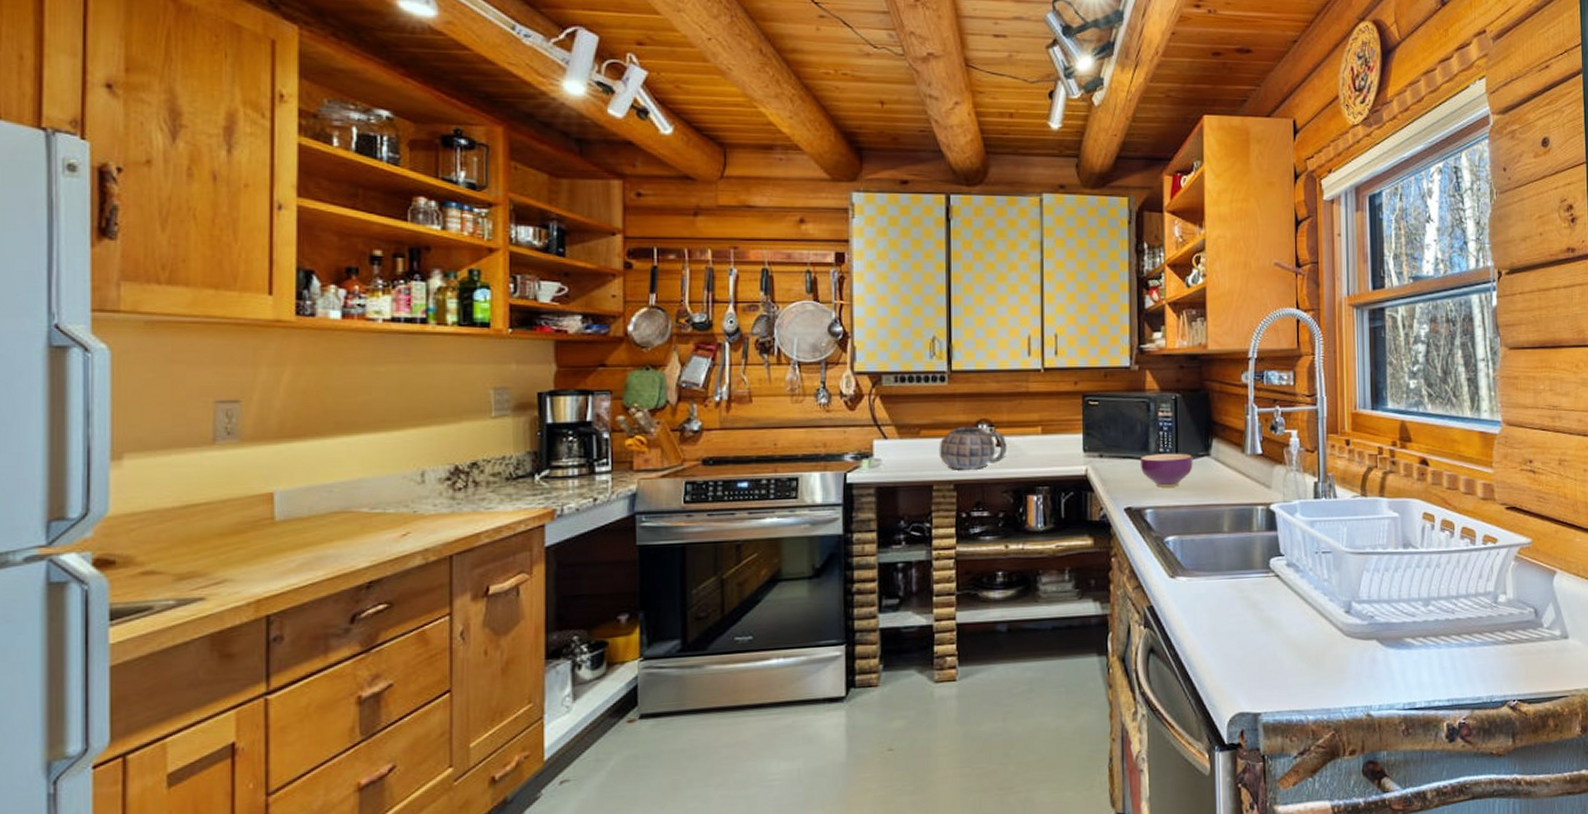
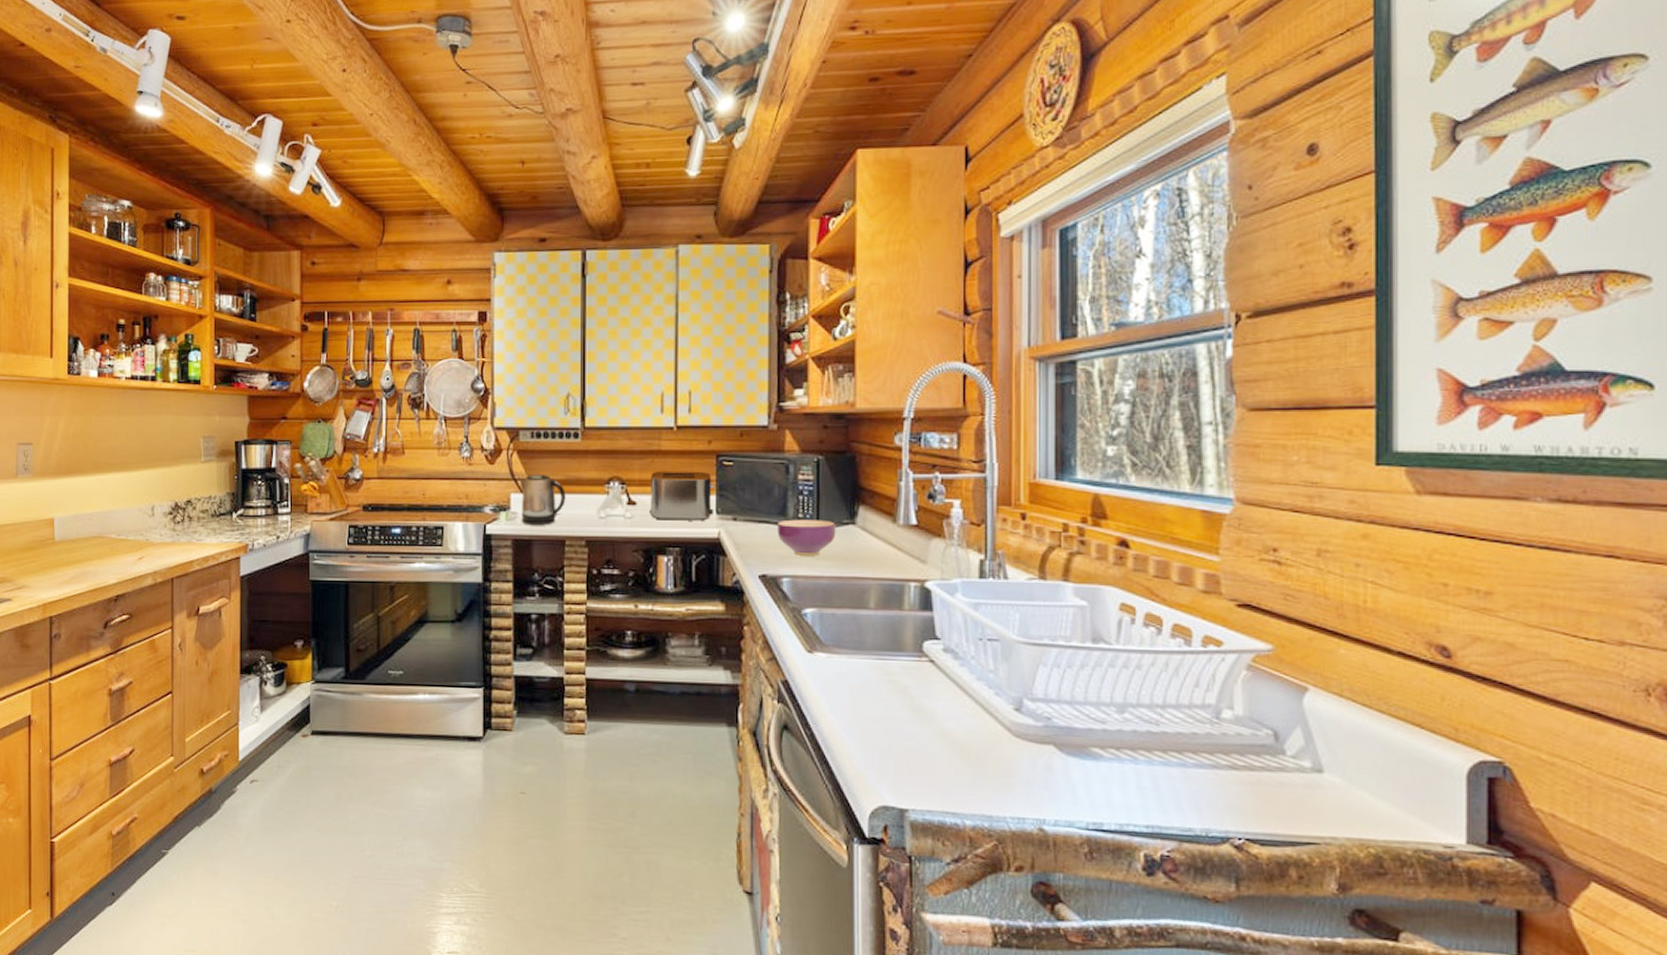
kettle: none [882,419,933,472] -> present [519,474,566,526]
ceramic pot: present [938,426,1007,470] -> none [571,483,638,527]
toaster: none [1018,411,1082,461] -> present [650,471,714,521]

